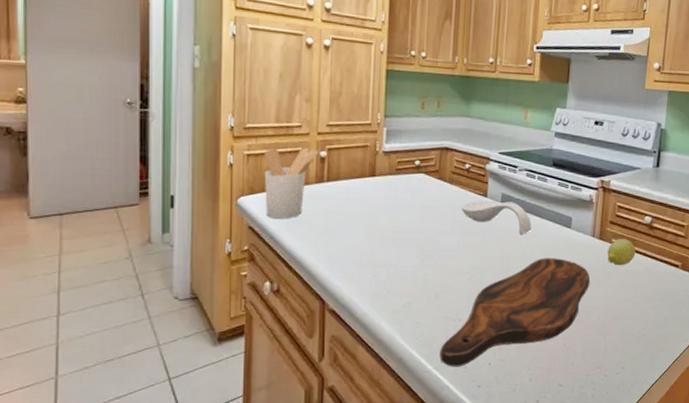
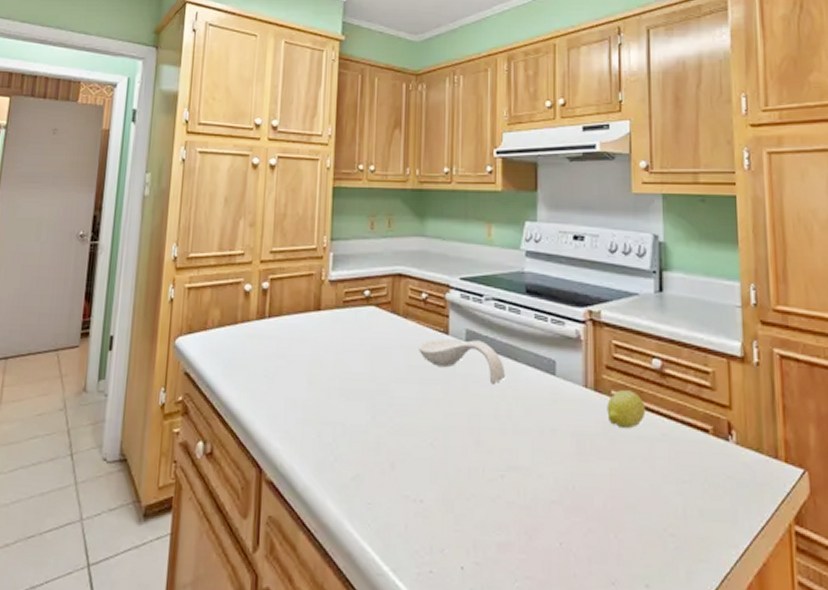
utensil holder: present [264,148,320,219] -> none [203,279,262,363]
cutting board: present [440,258,591,367] -> none [398,416,588,571]

